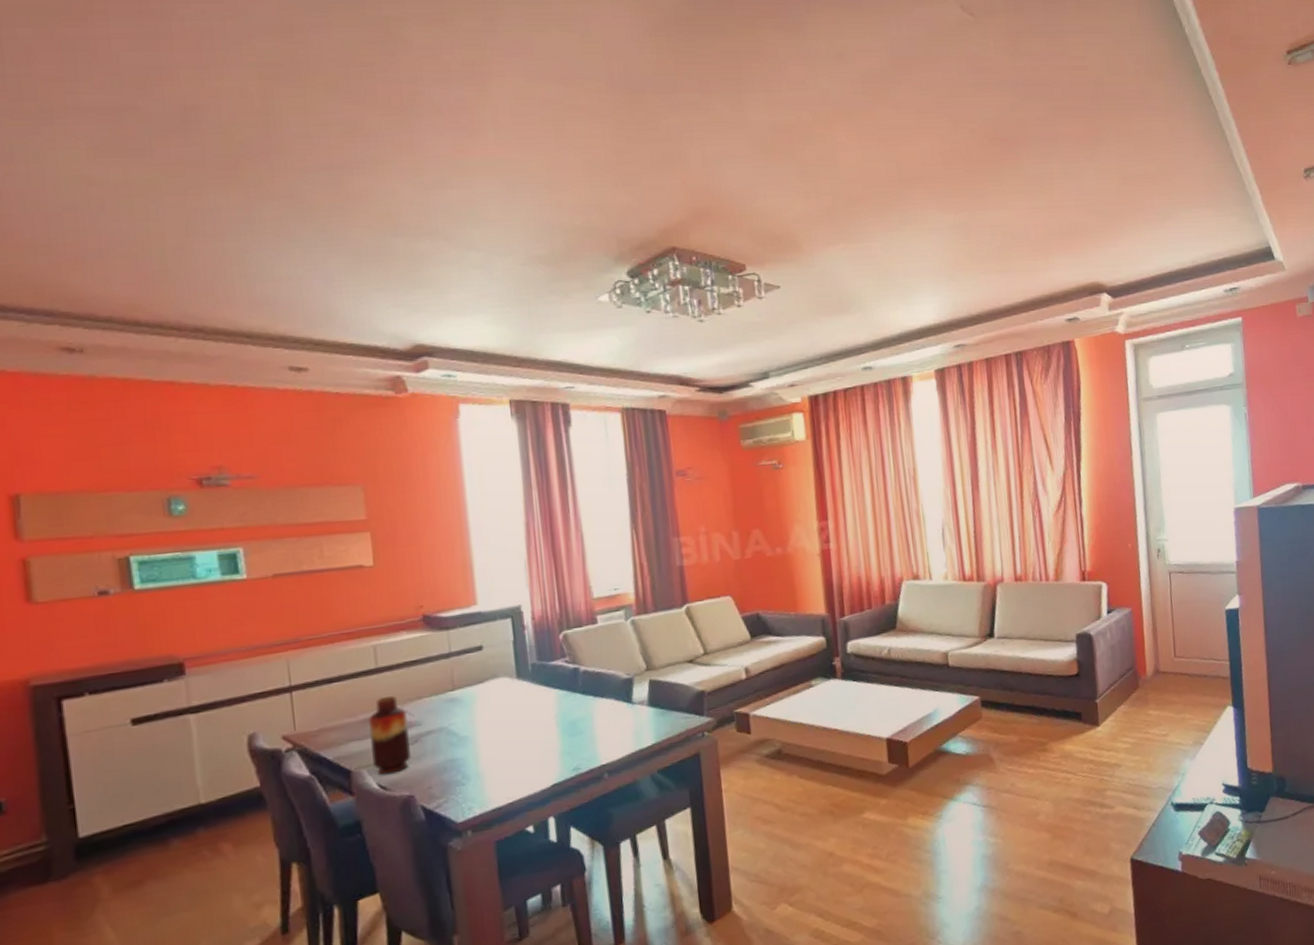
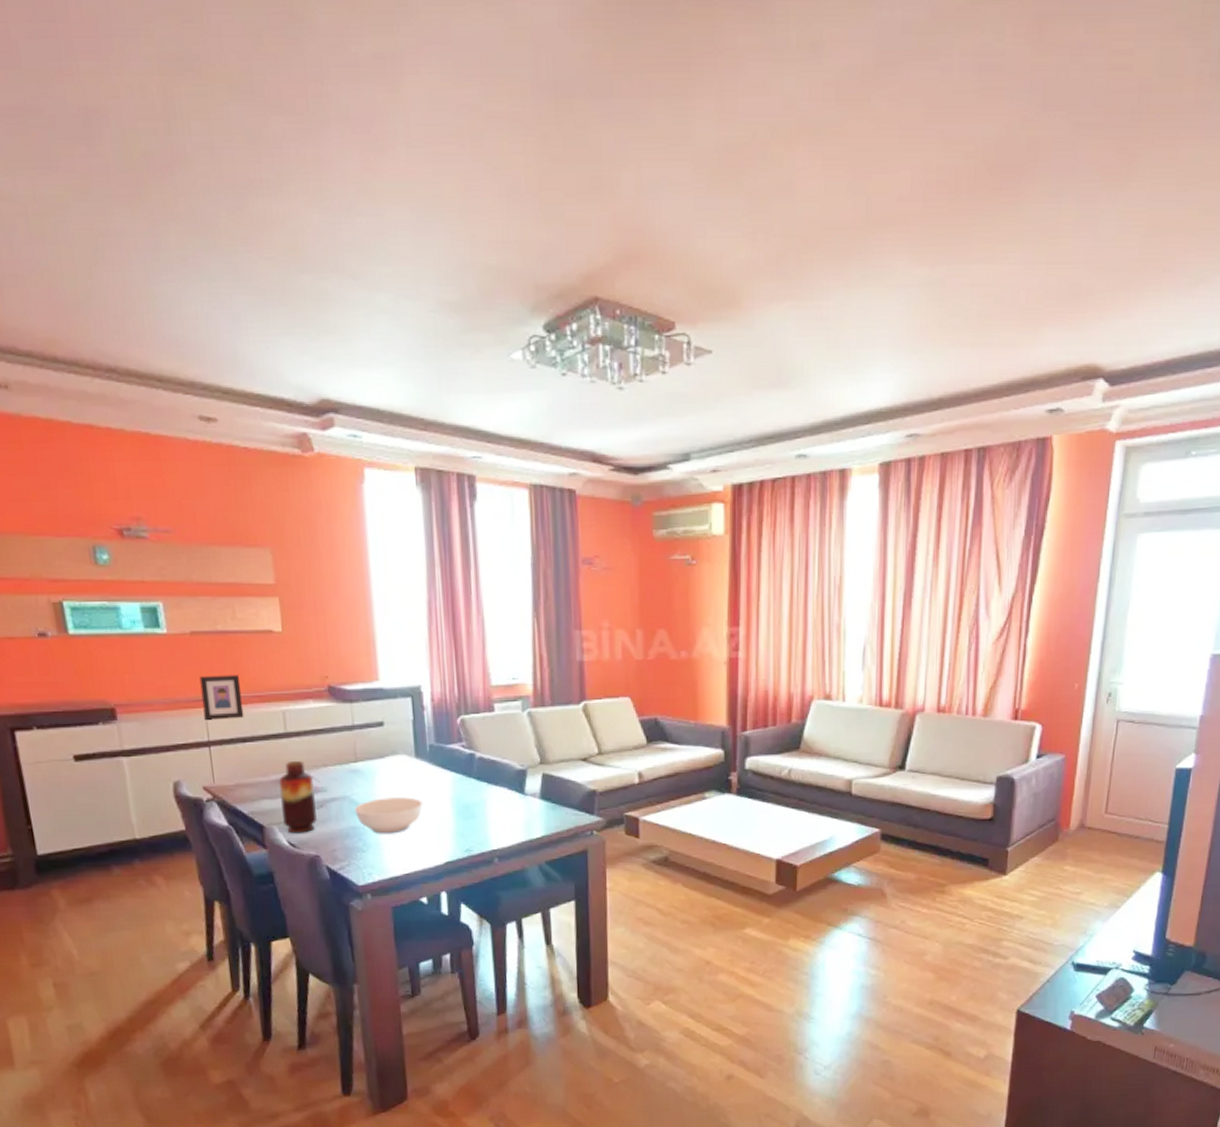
picture frame: none [282,614,331,664] -> present [199,675,244,720]
bowl: none [453,720,526,763] -> present [355,797,423,833]

